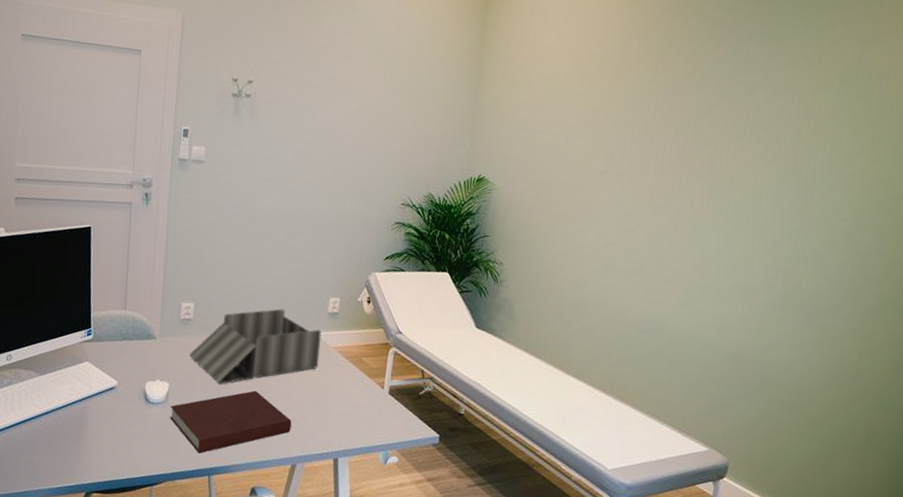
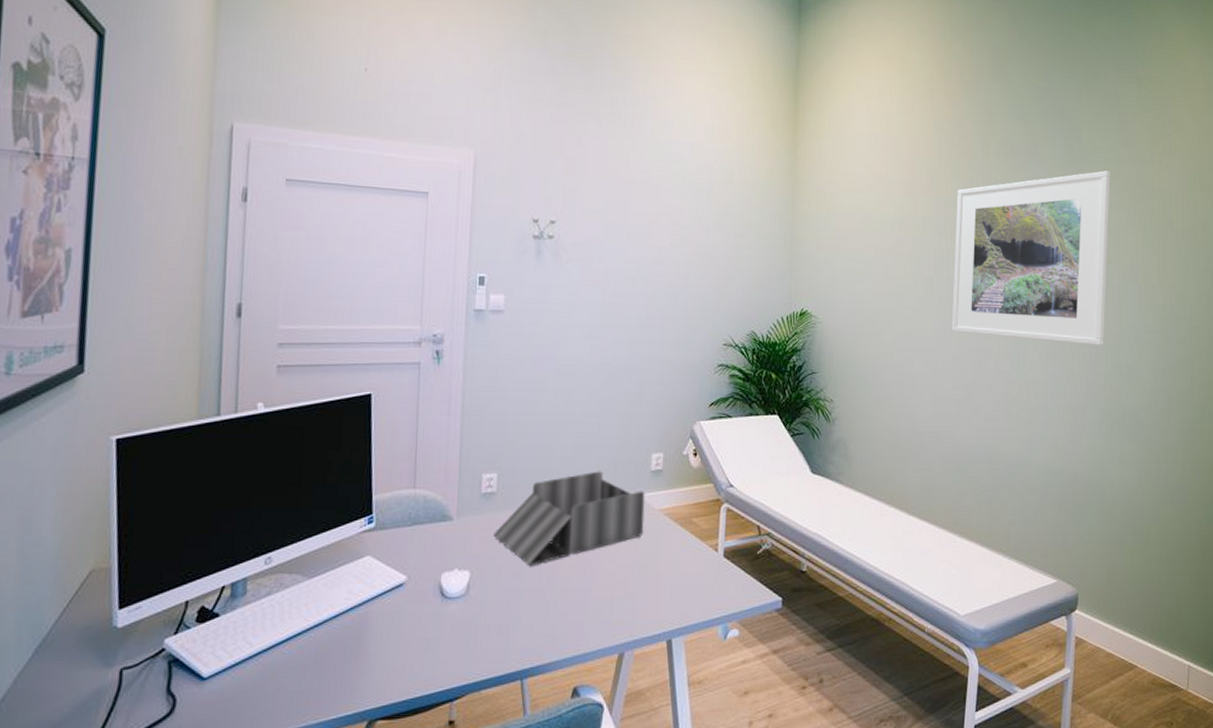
notebook: present [170,390,292,454] -> none [472,569,617,653]
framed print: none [628,49,822,229] -> present [951,170,1110,345]

